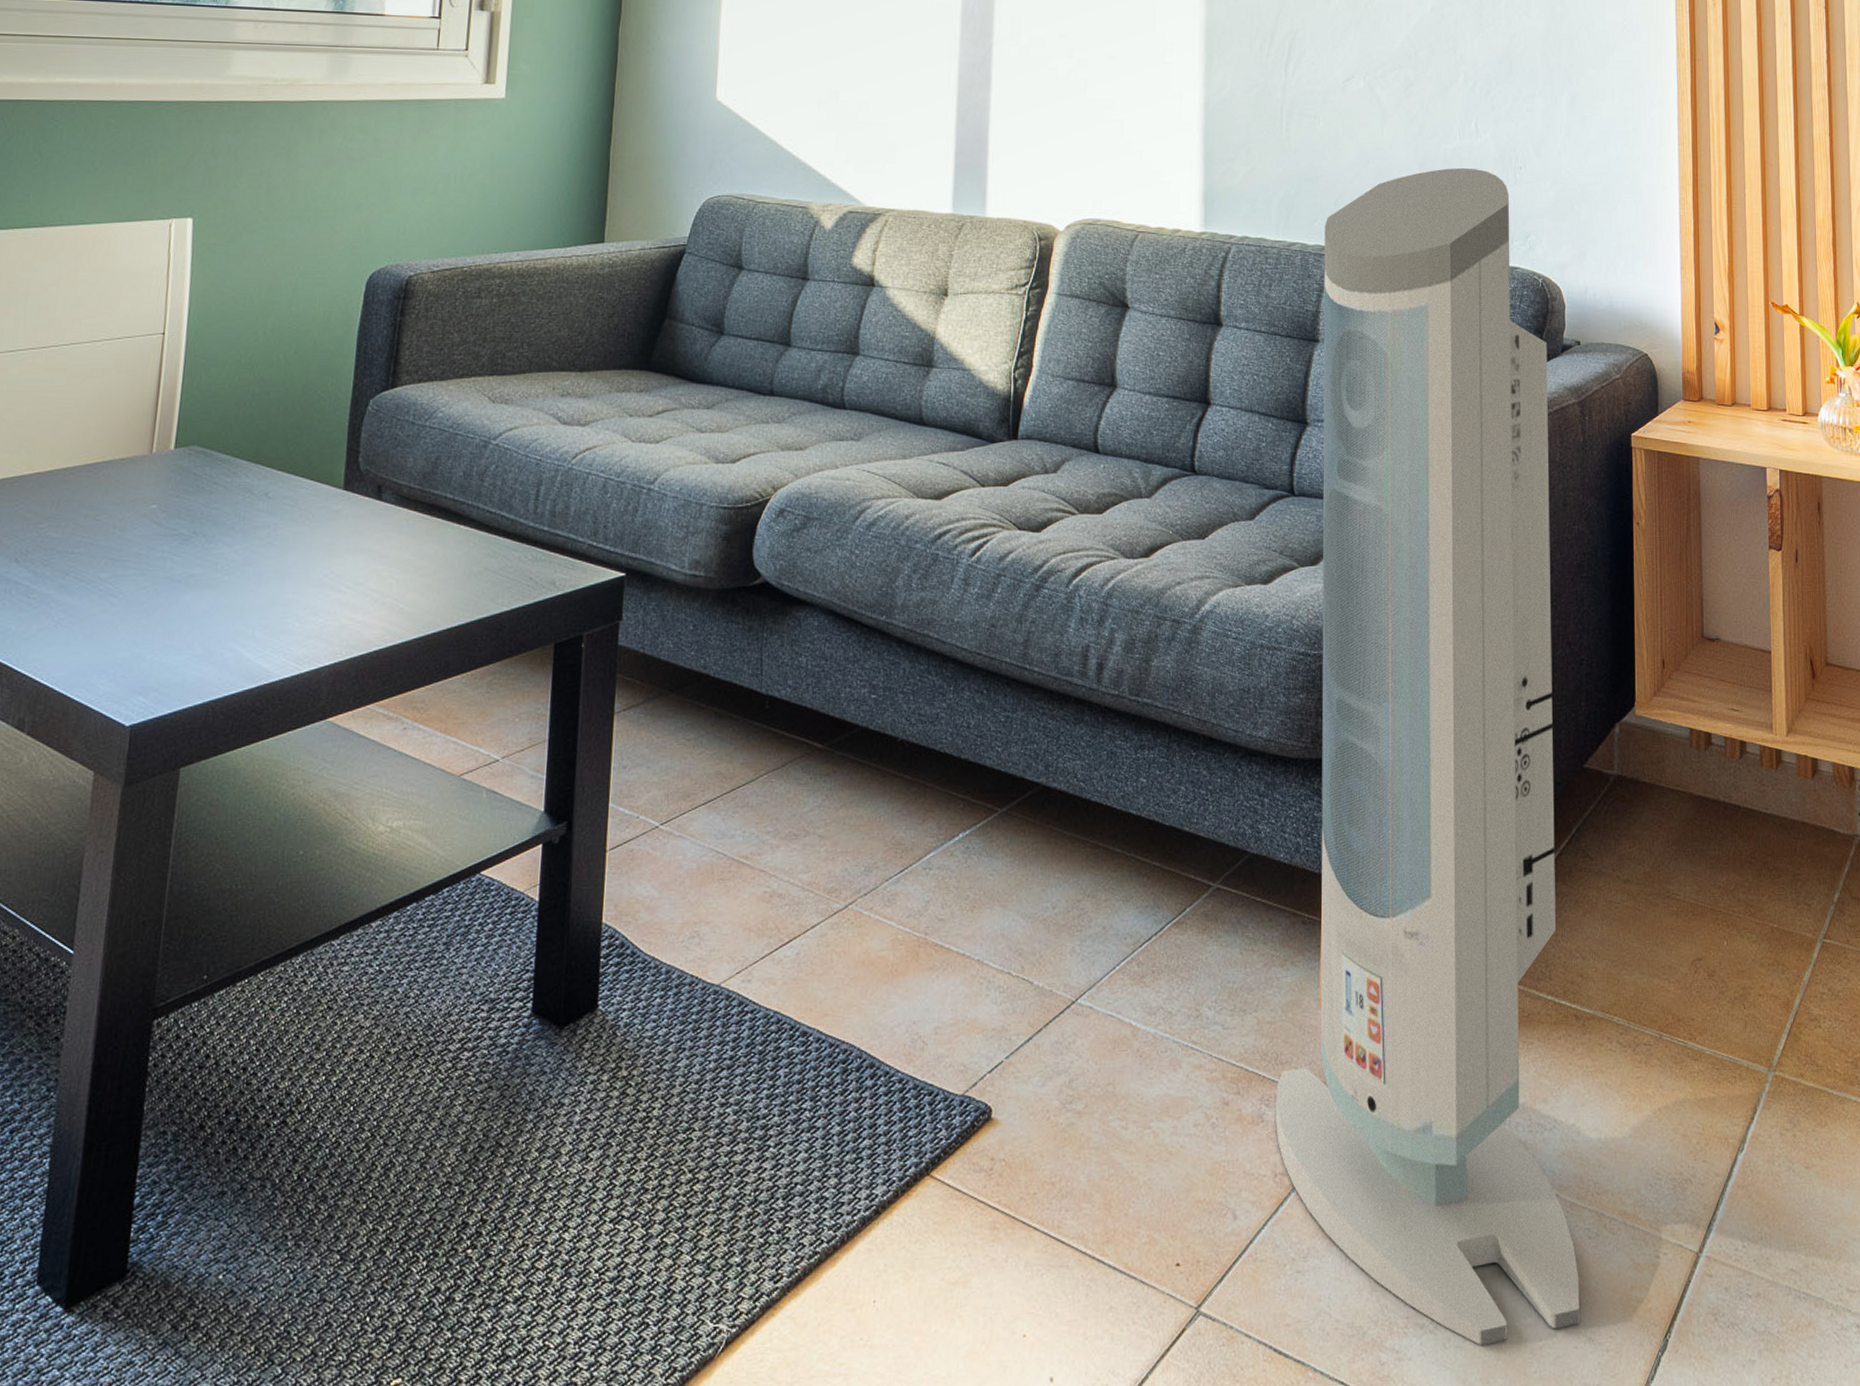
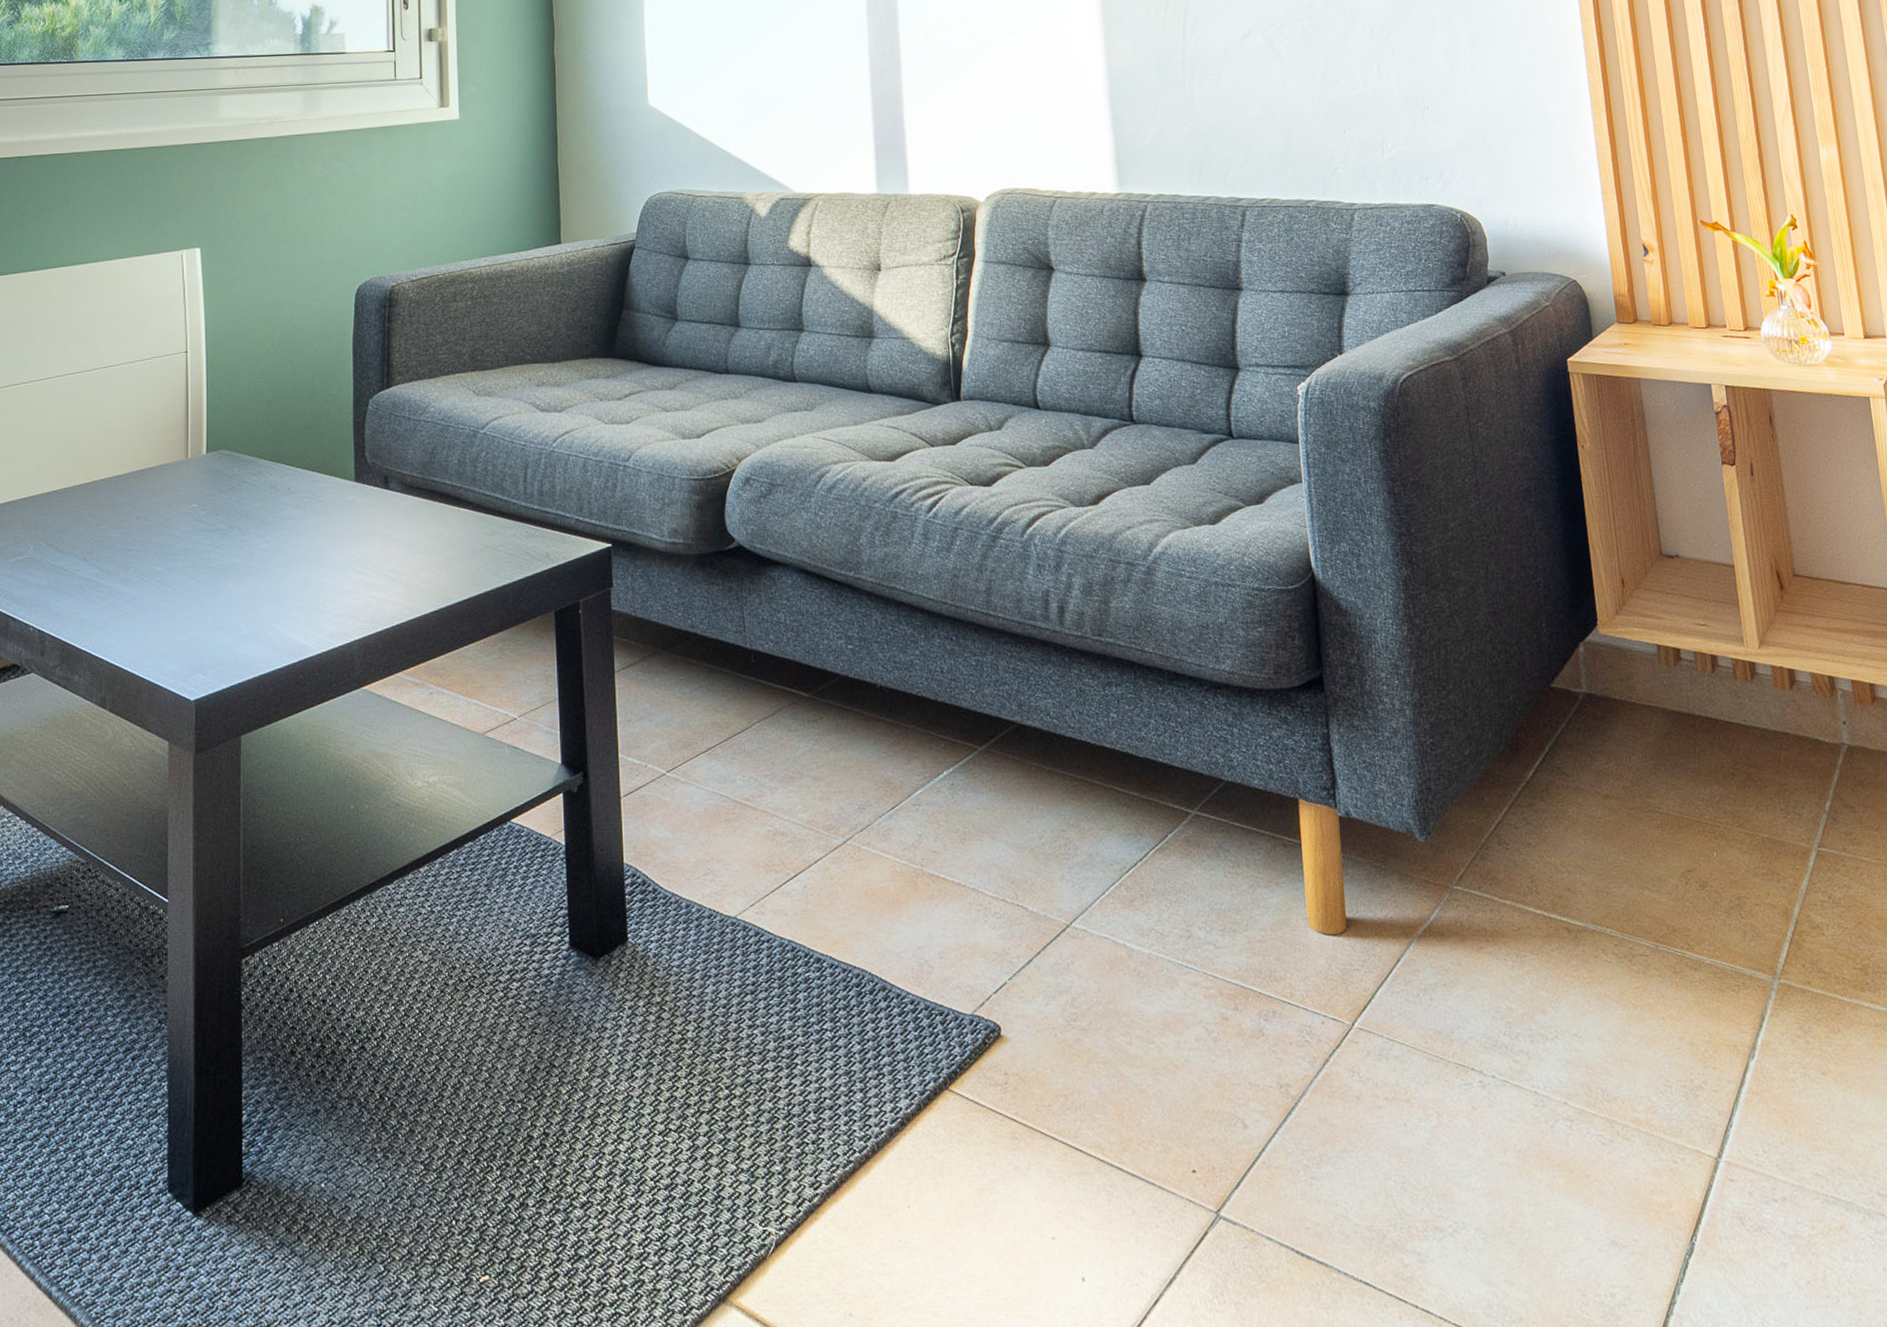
air purifier: present [1276,167,1580,1345] -> none [1237,111,1601,1248]

